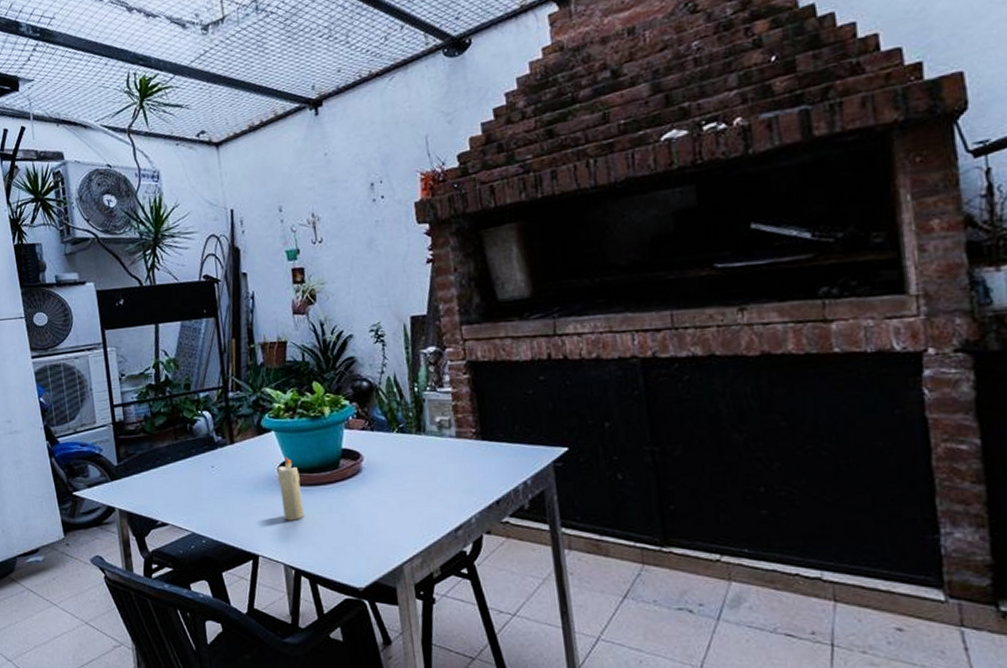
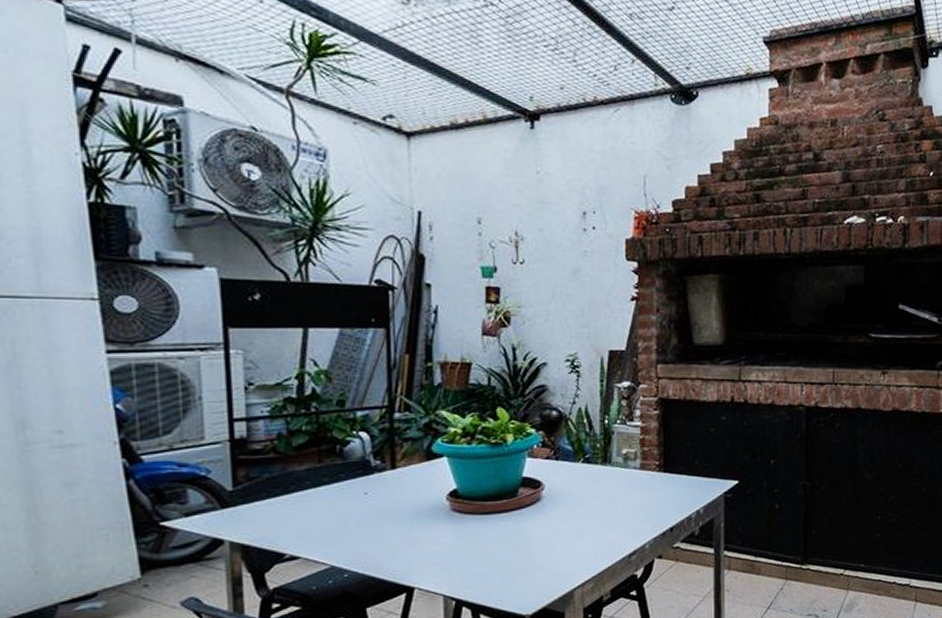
candle: present [277,456,304,521] -> none [445,483,472,551]

